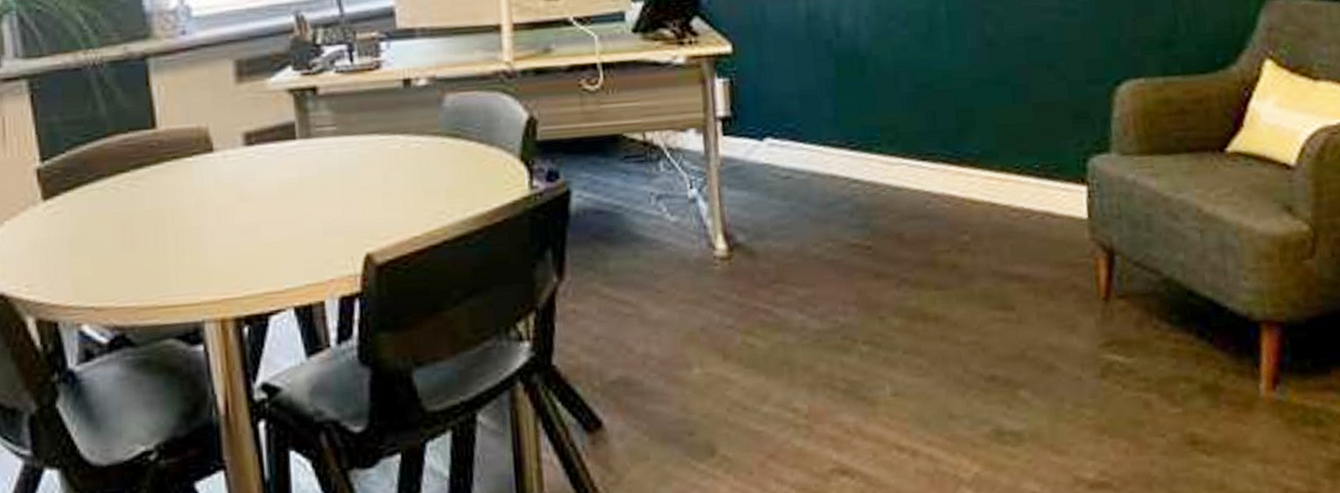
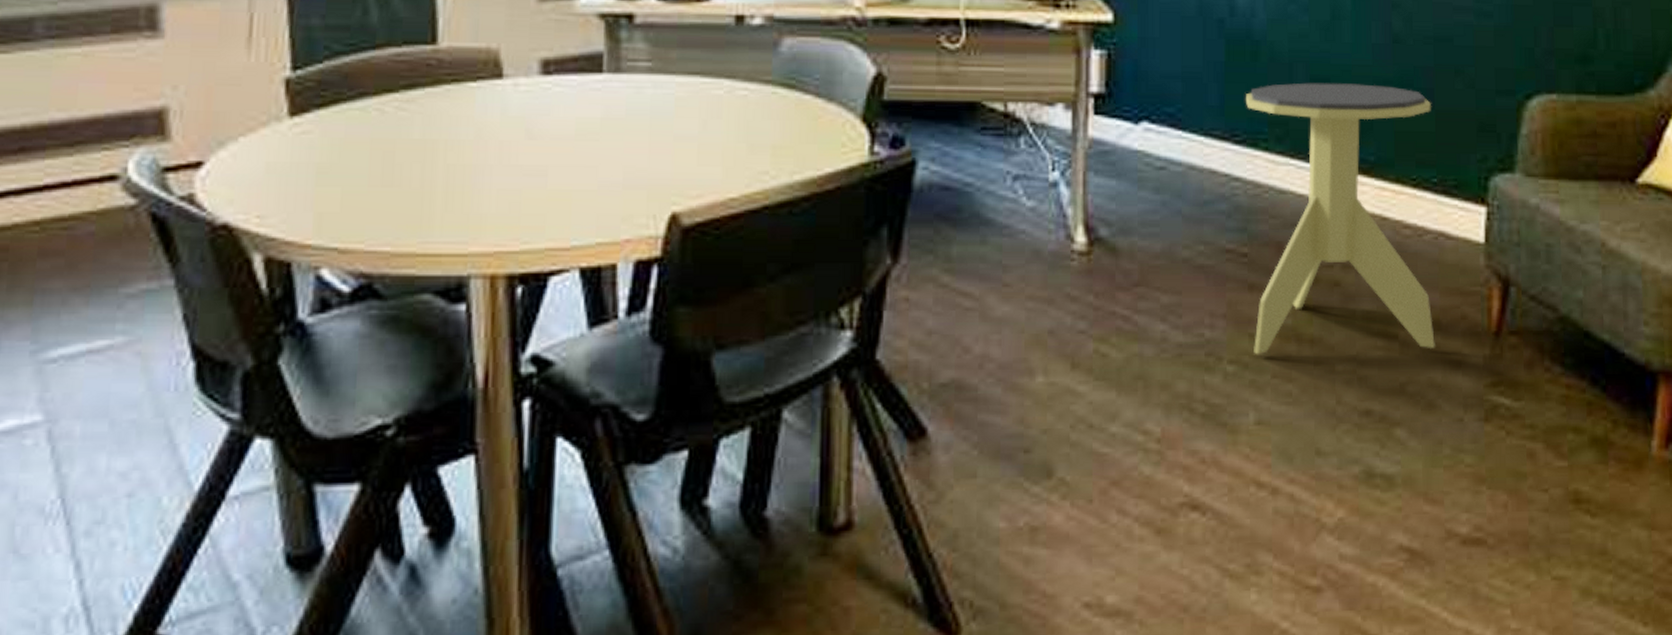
side table: none [857,85,1050,334] -> present [1246,82,1435,354]

